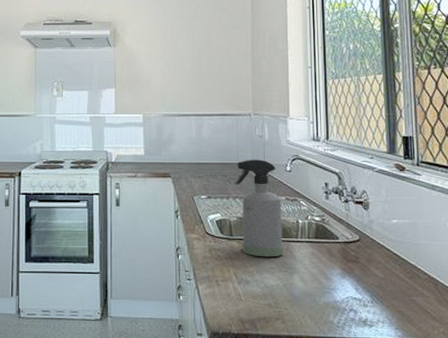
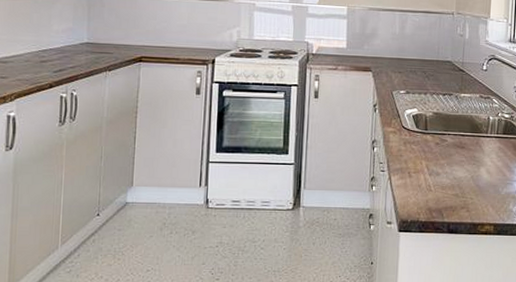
spray bottle: present [235,159,283,258] -> none [433,57,476,151]

